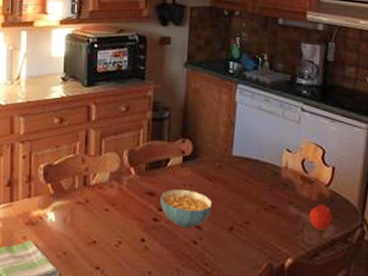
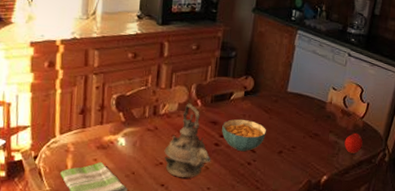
teapot: none [97,172,151,260] -> present [164,103,212,178]

